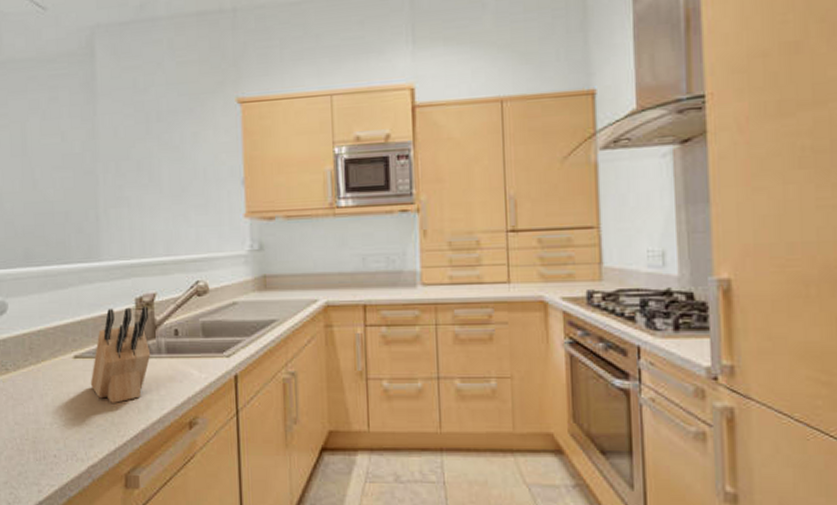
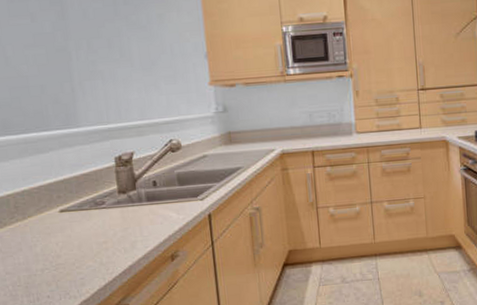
knife block: present [90,307,151,404] -> none [77,164,133,248]

